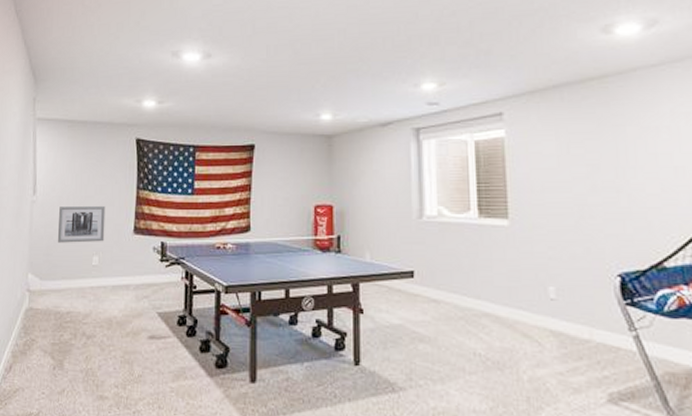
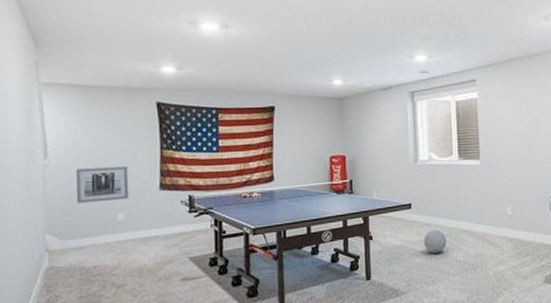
ball: none [430,309,462,341] -> present [423,230,447,253]

